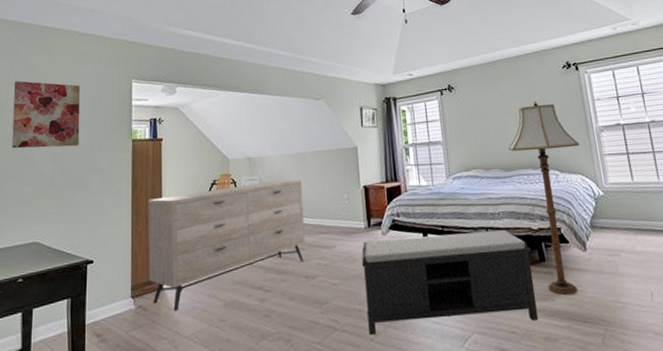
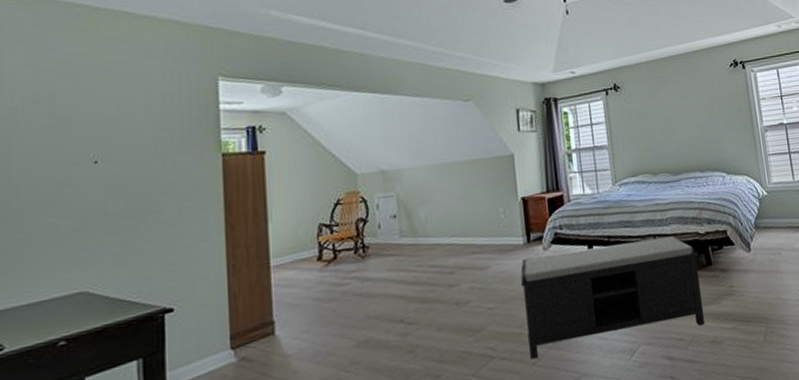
wall art: present [12,81,80,149] -> none [33,78,143,171]
dresser: present [148,179,305,311] -> none [248,194,455,359]
floor lamp: present [508,101,580,295] -> none [676,101,745,298]

